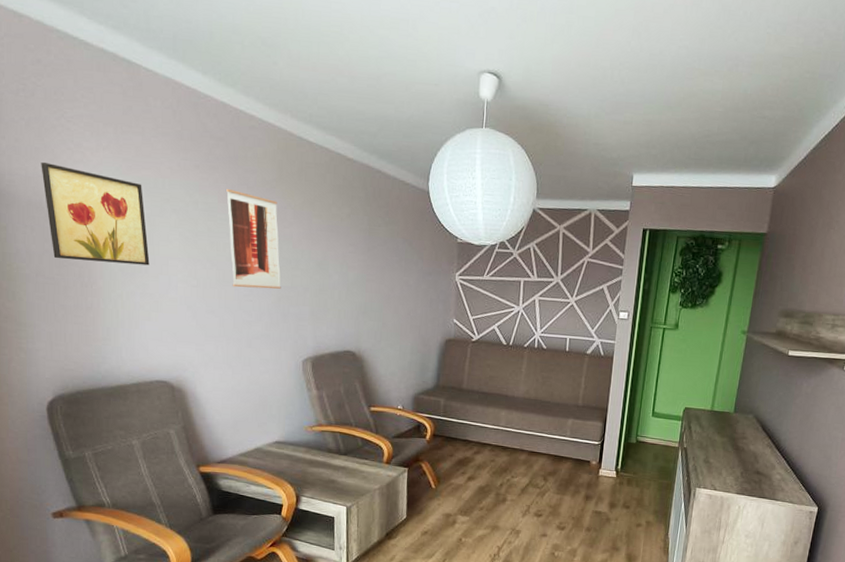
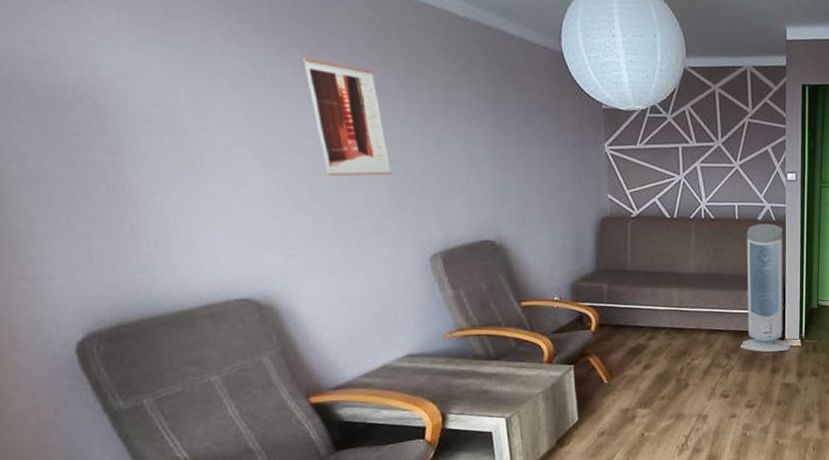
wall art: present [41,162,150,266] -> none [20,30,206,157]
air purifier: none [558,357,610,481] -> present [740,223,791,353]

